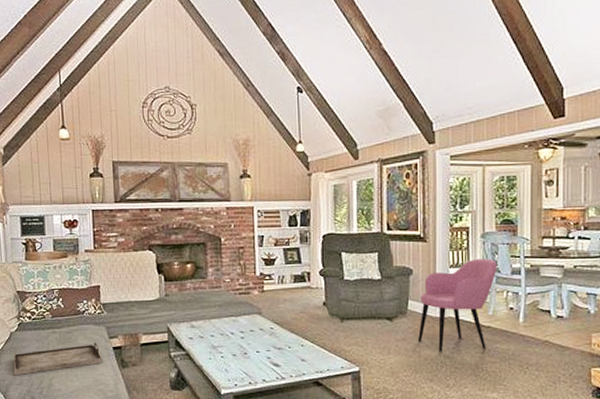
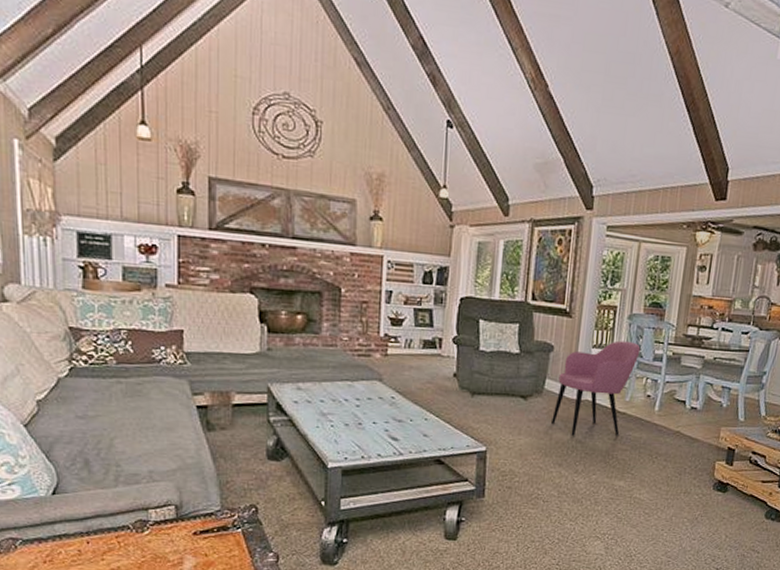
serving tray: present [13,341,103,376] -> none [61,397,182,433]

